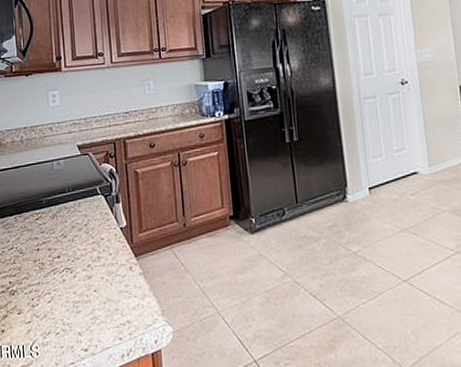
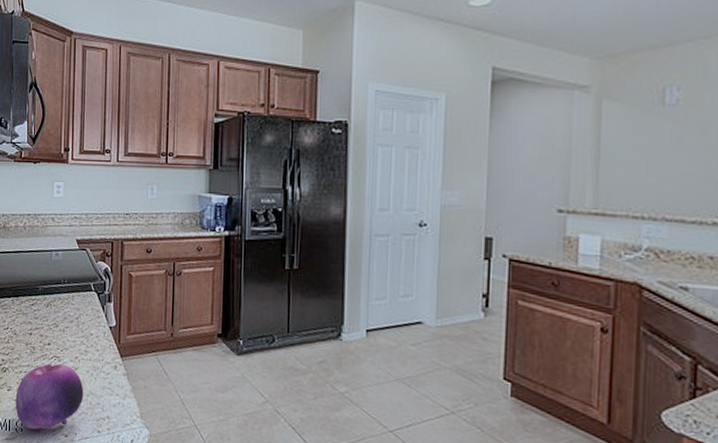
fruit: none [27,274,101,352] -> present [15,363,84,430]

